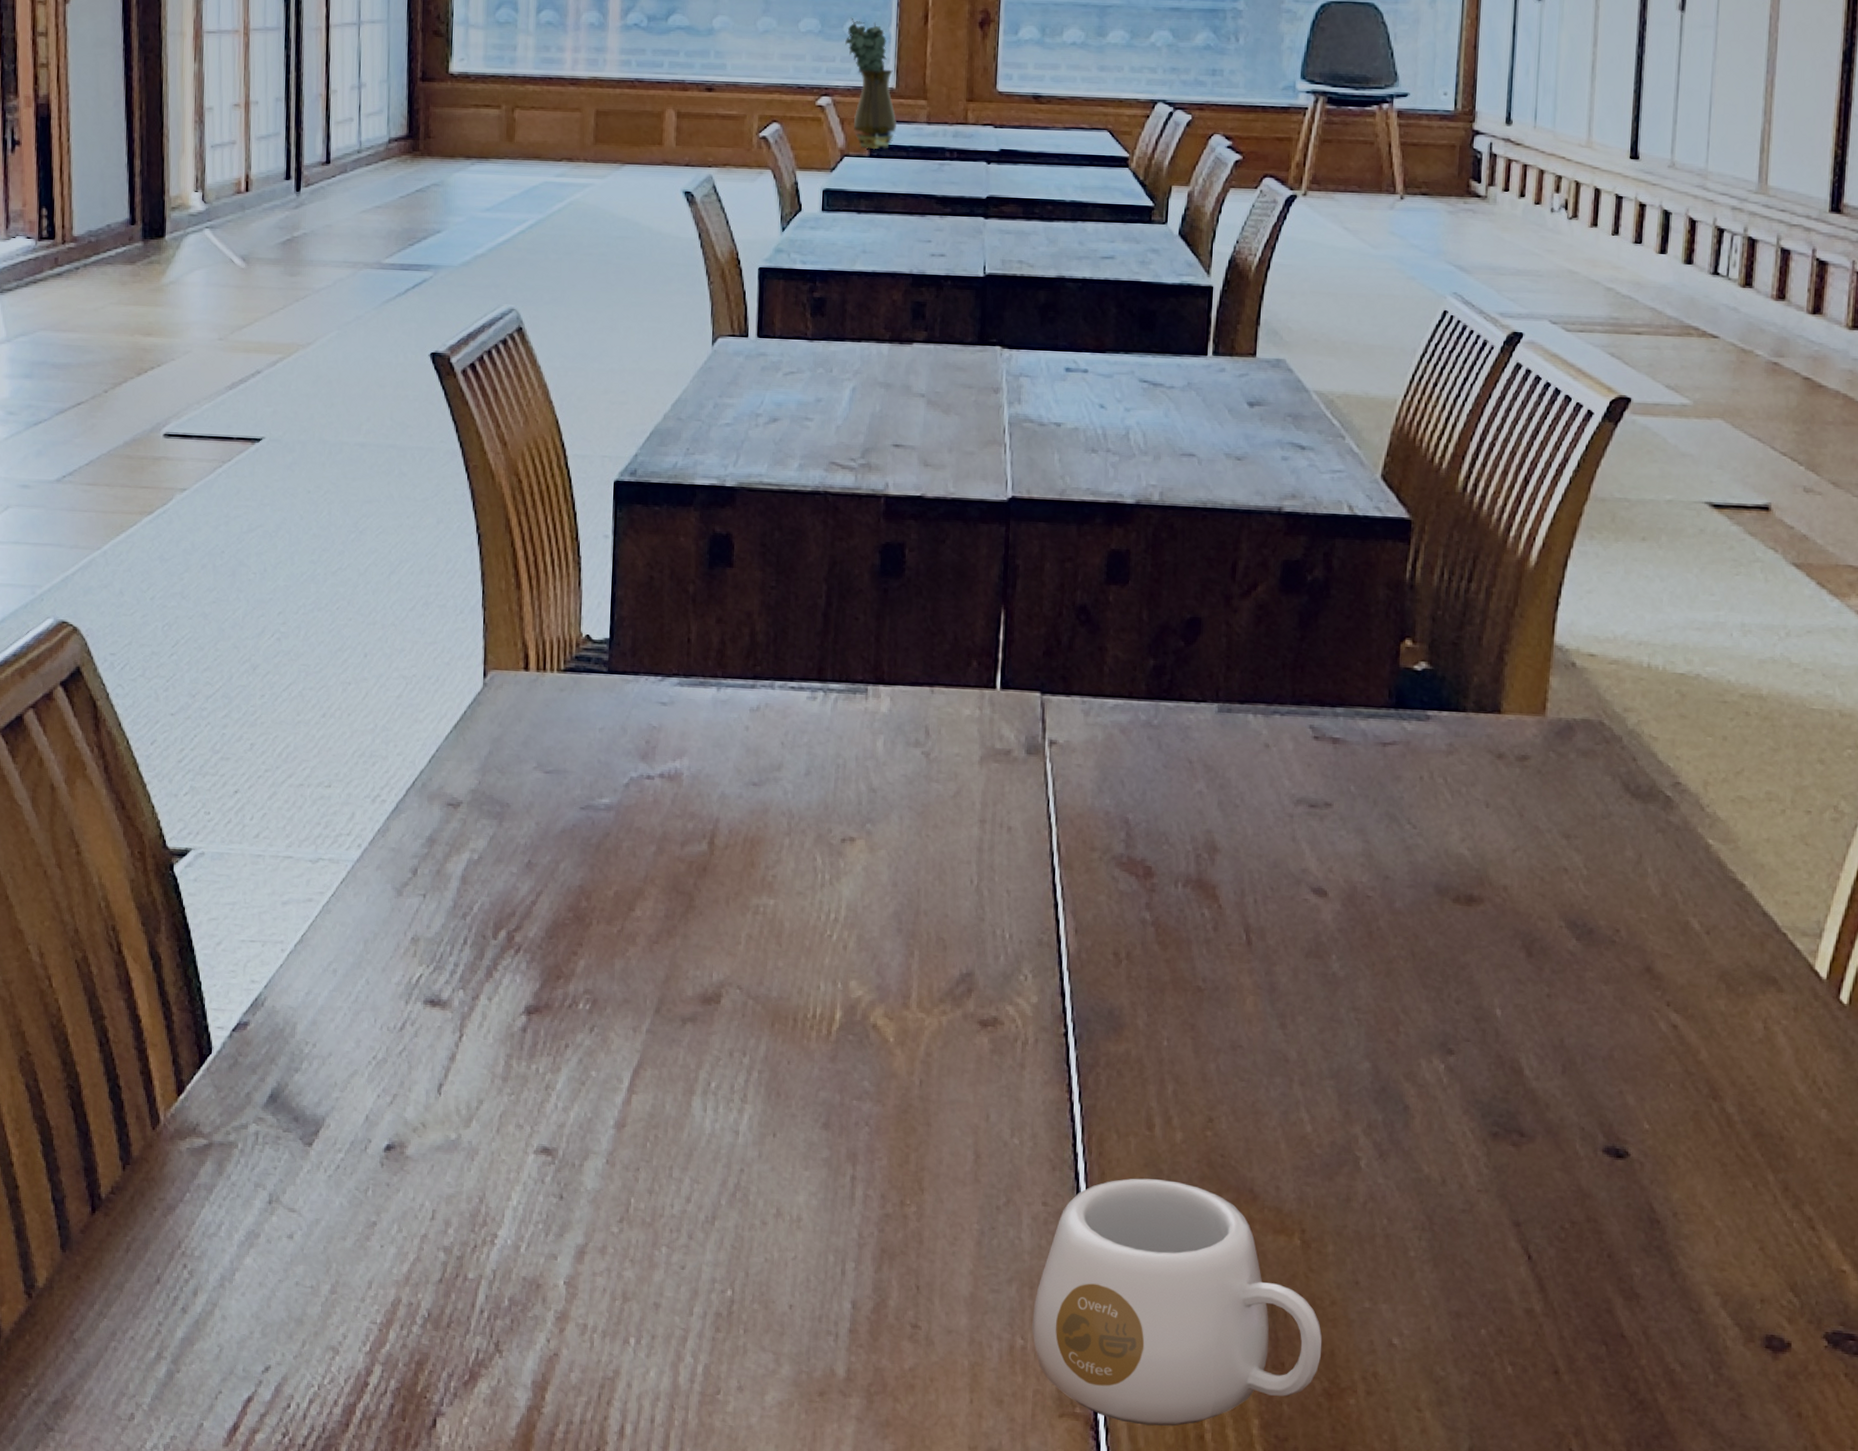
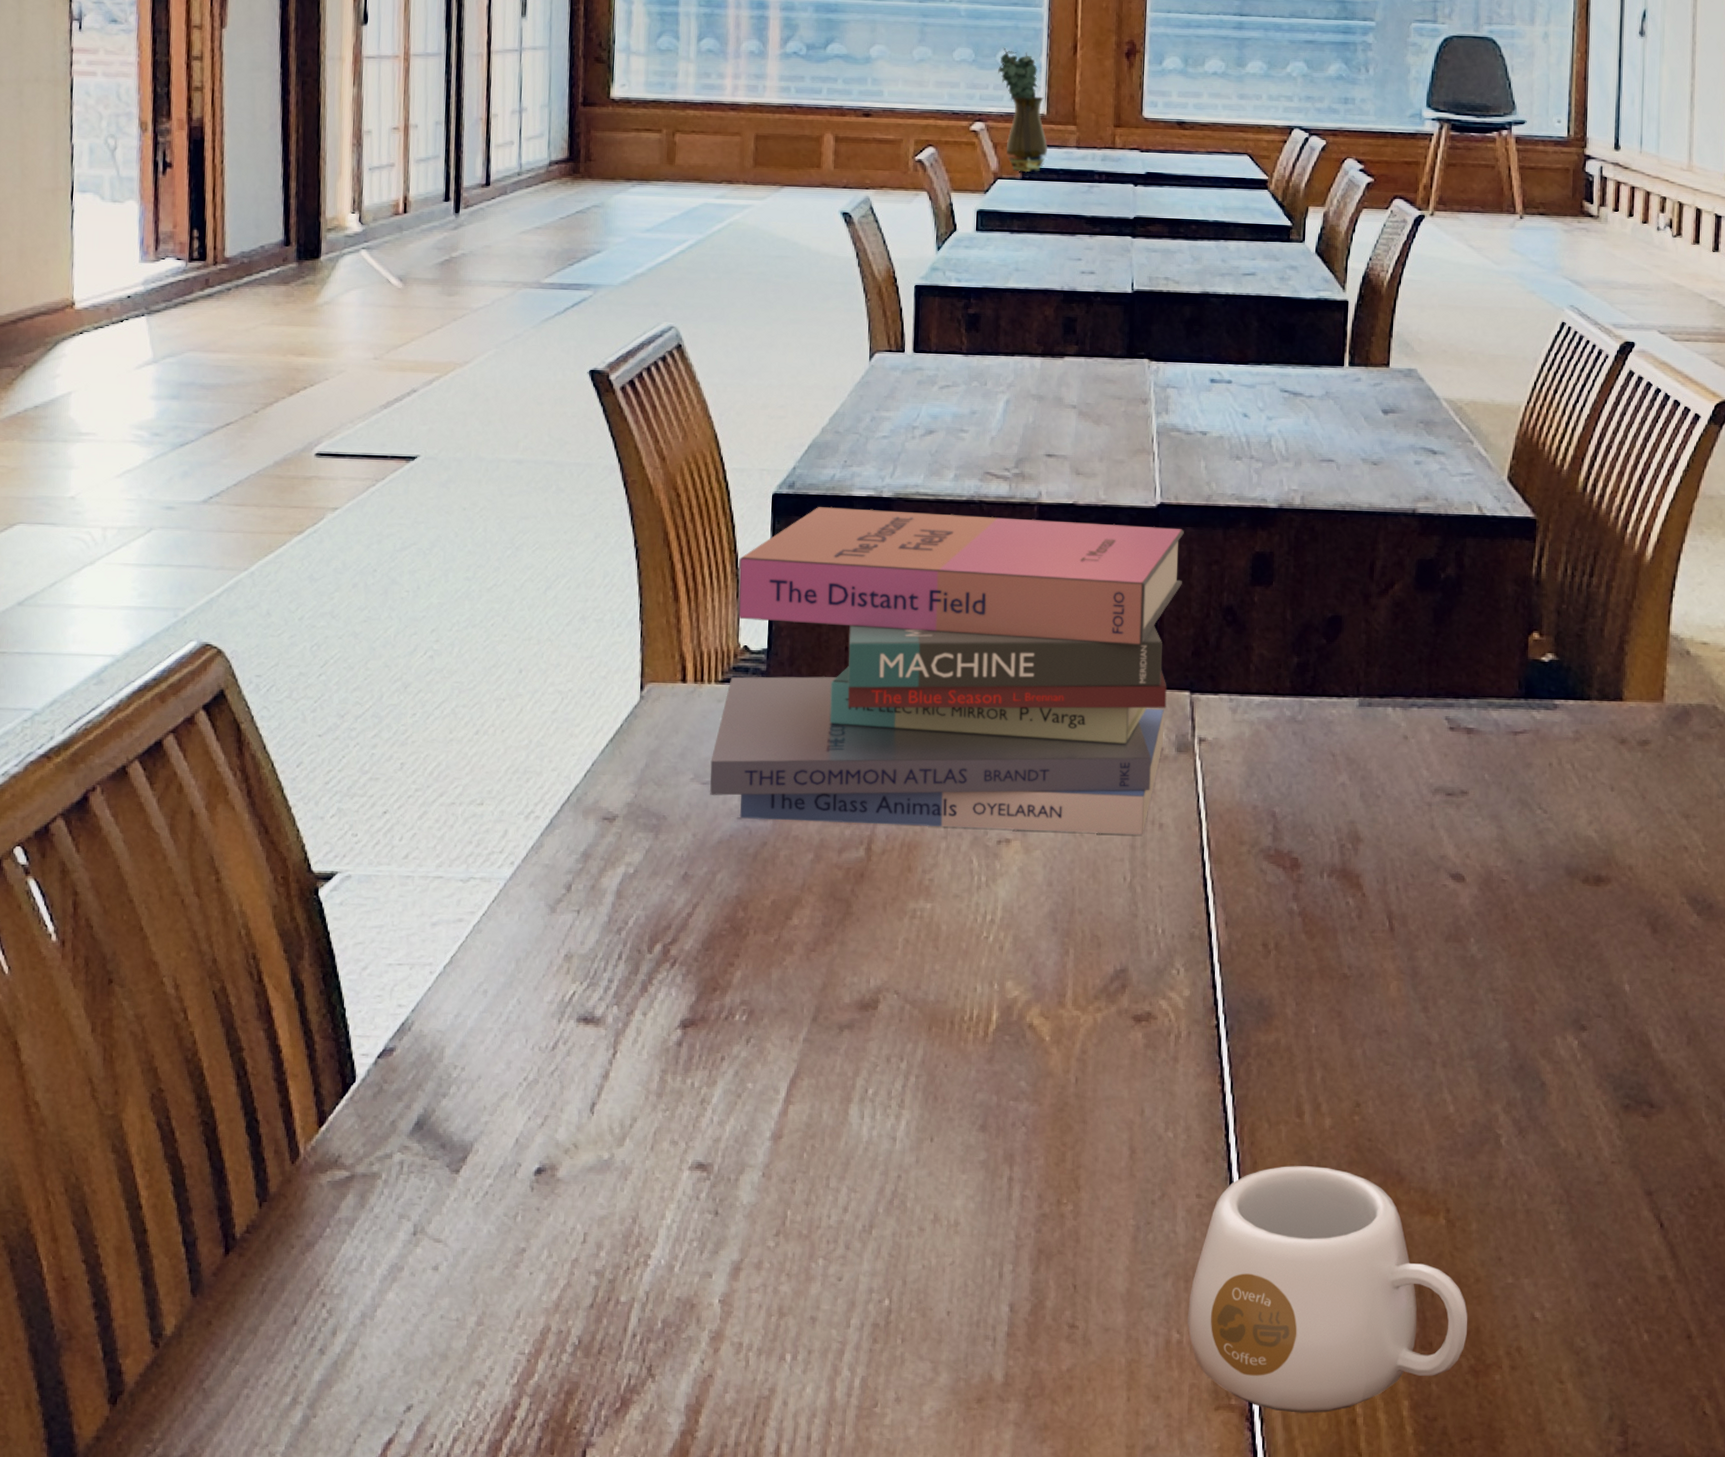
books: none [553,495,1036,838] -> present [710,507,1184,836]

